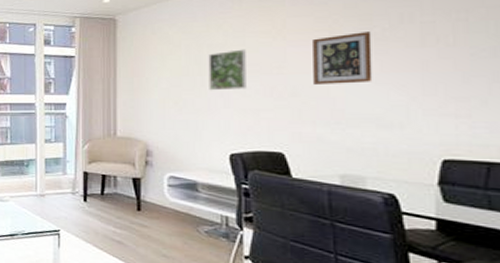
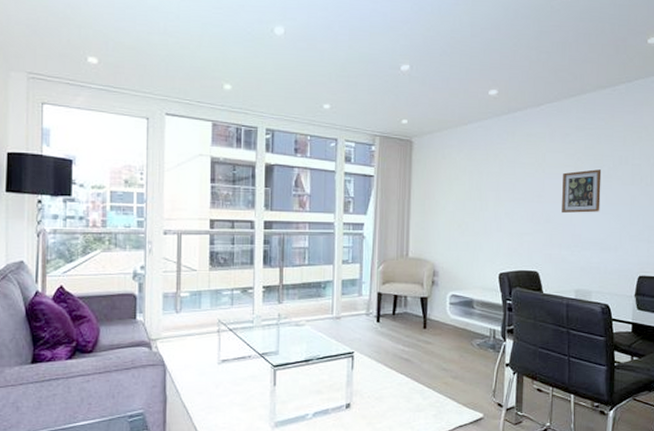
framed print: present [208,49,246,91] -> none [486,178,515,216]

